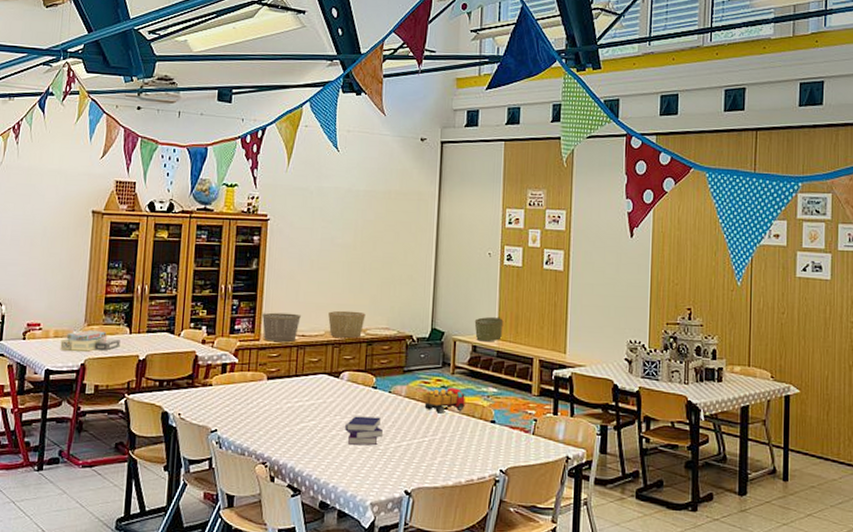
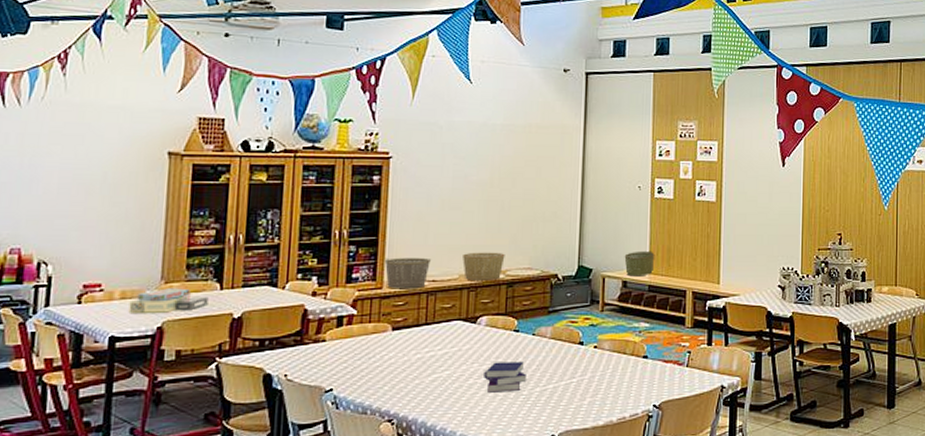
toy truck: present [422,388,465,414] -> none [569,326,616,353]

